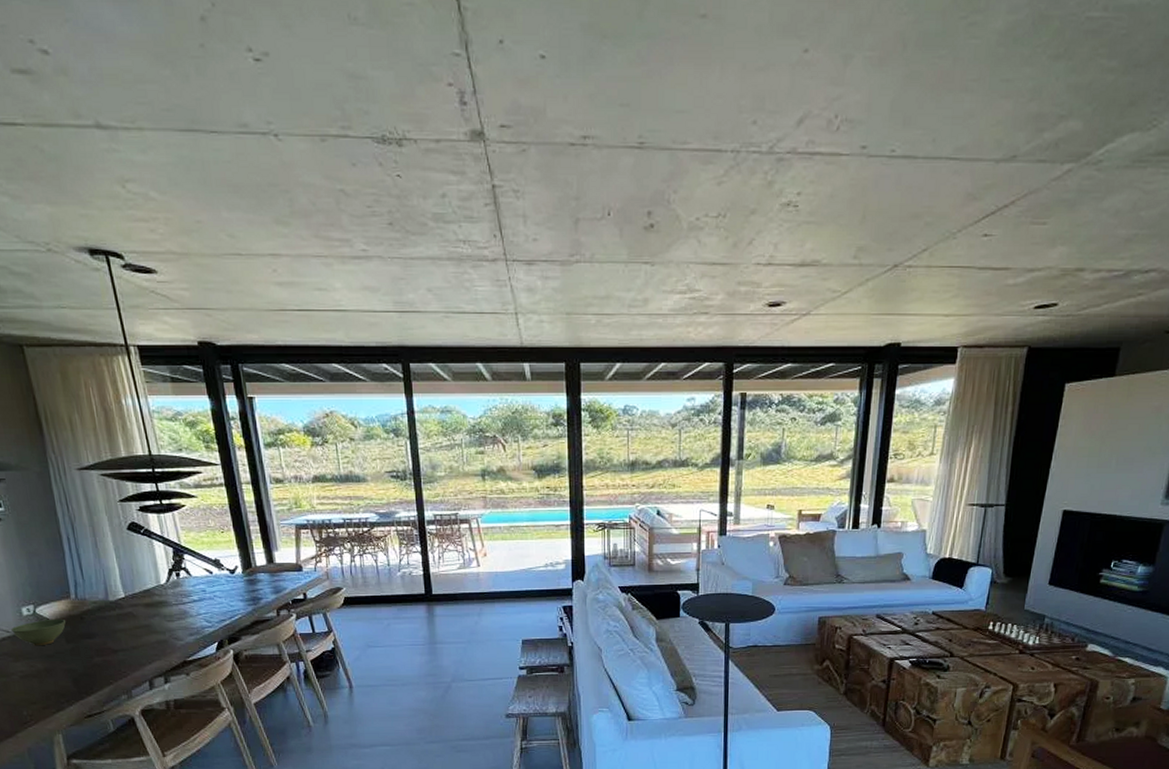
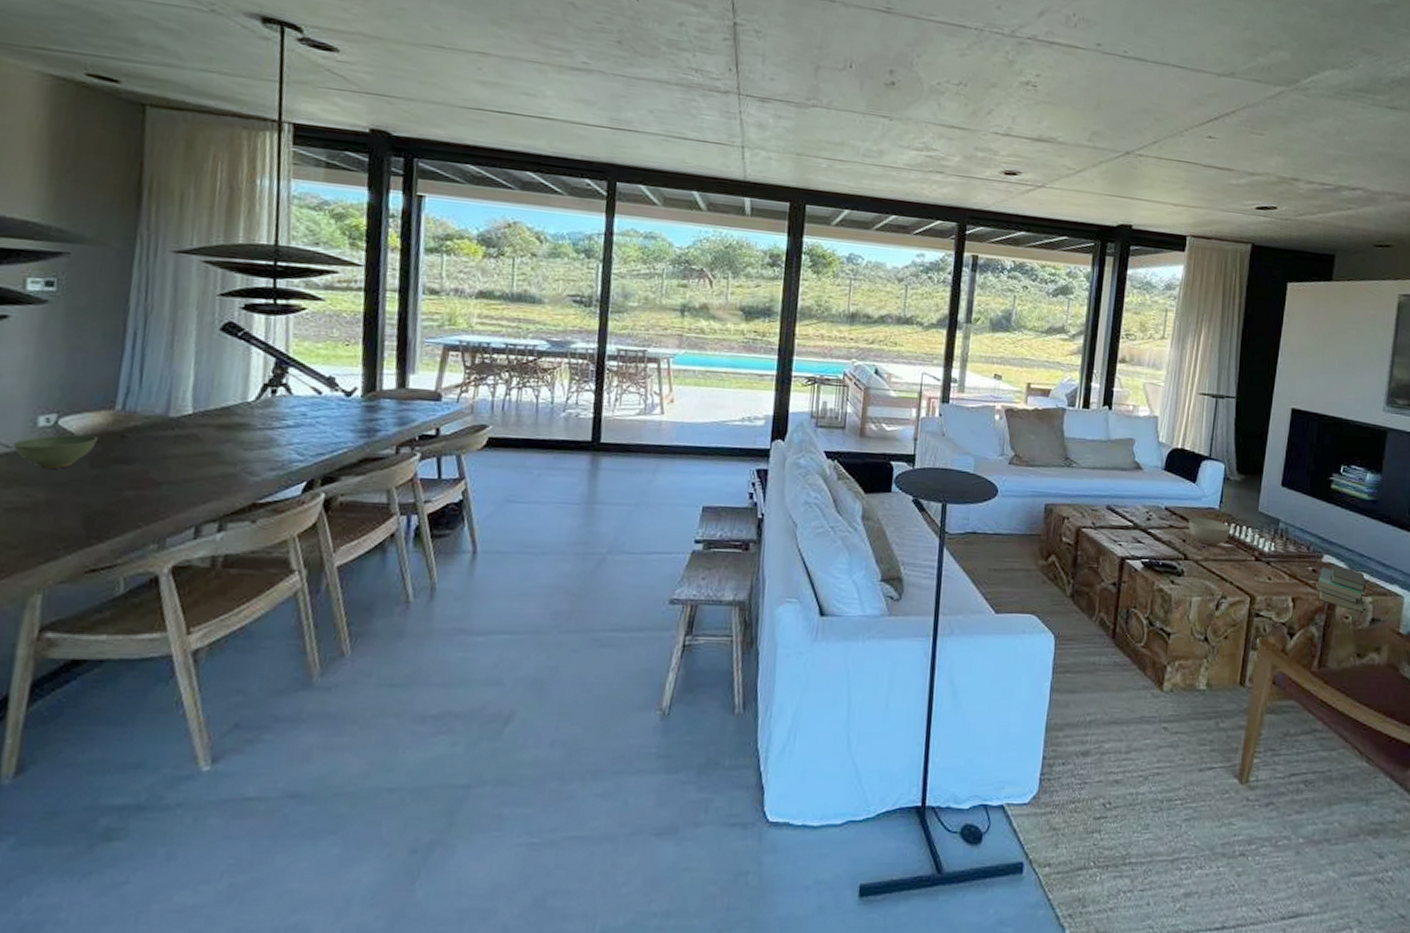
bowl: none [955,619,996,644] -> present [1188,517,1231,547]
books: none [1079,651,1130,693] -> present [1316,563,1366,613]

